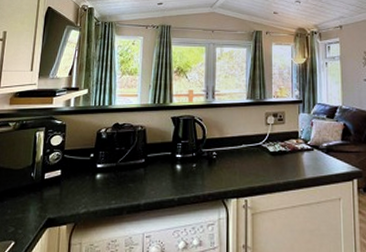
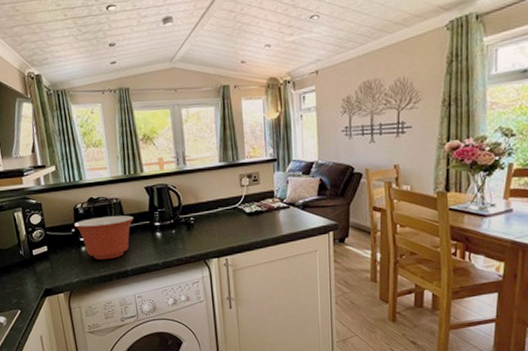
mixing bowl: none [94,144,156,191] -> present [74,215,134,260]

